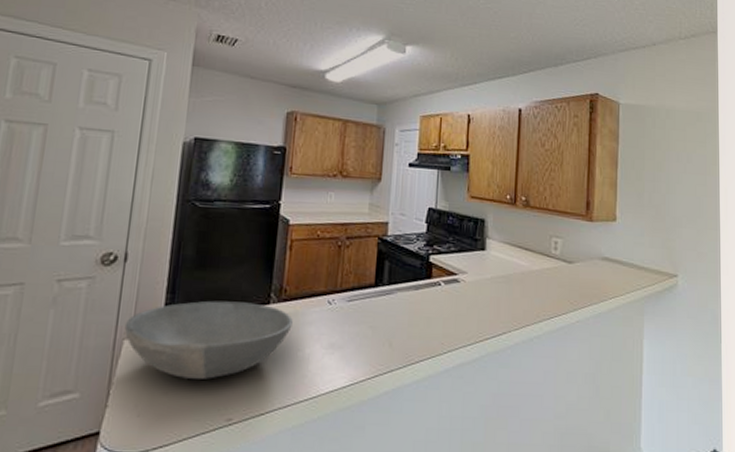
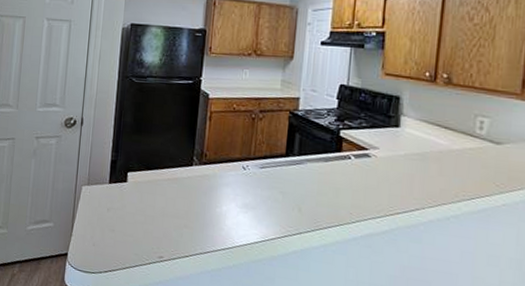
bowl: present [124,300,293,379] -> none [82,160,212,223]

